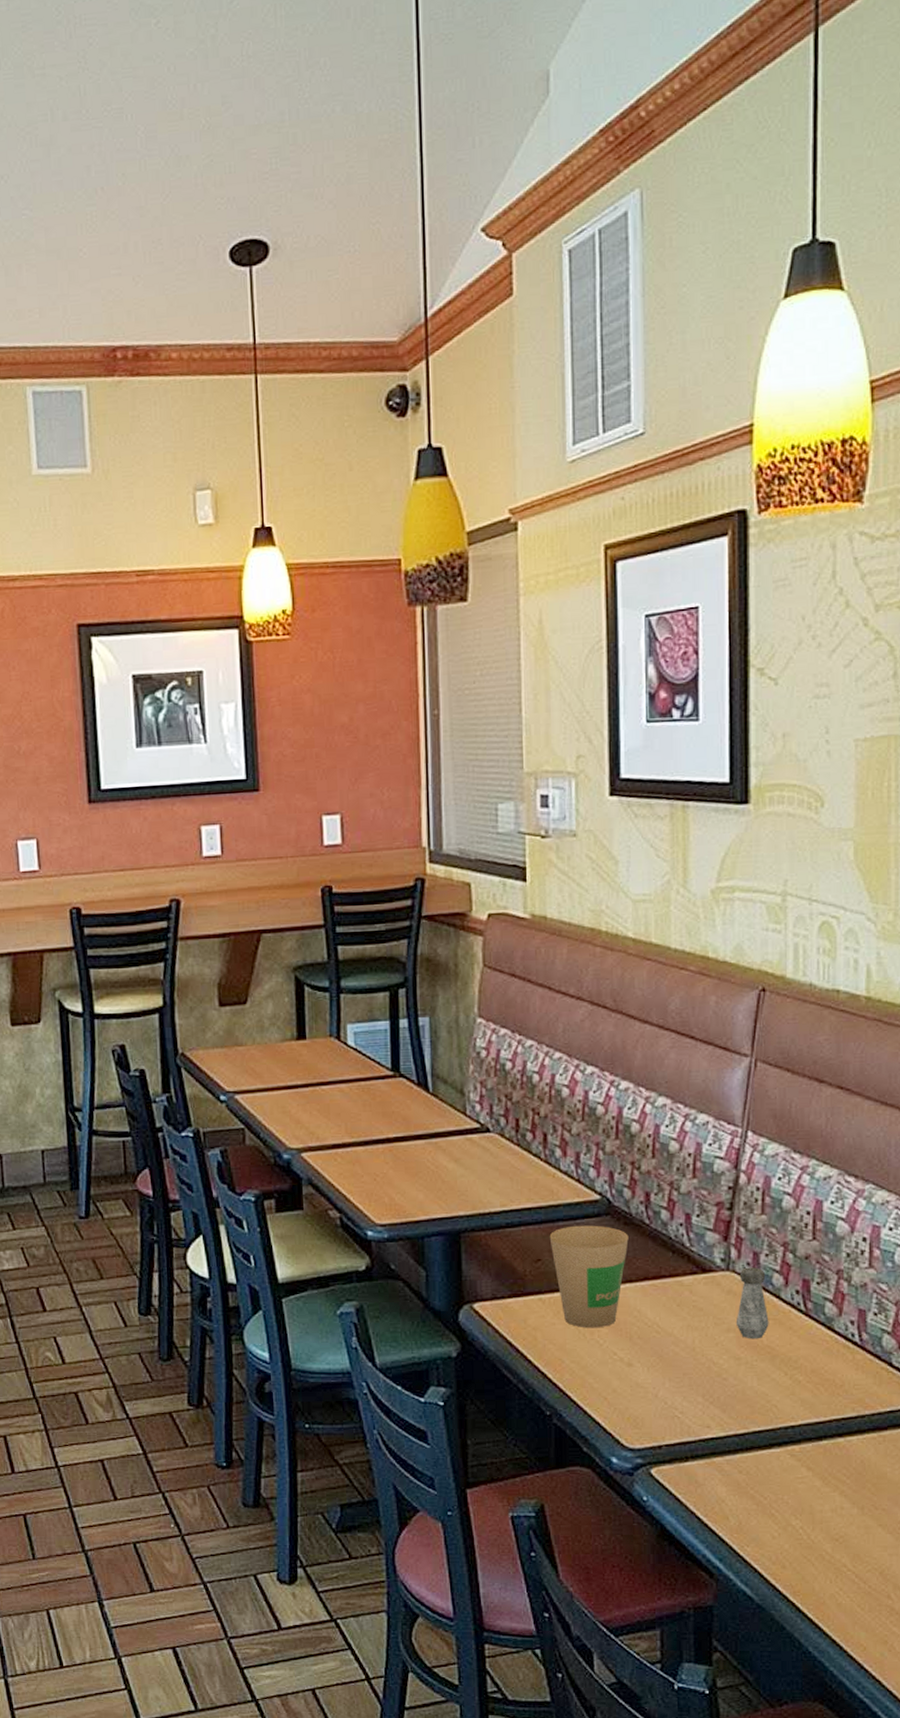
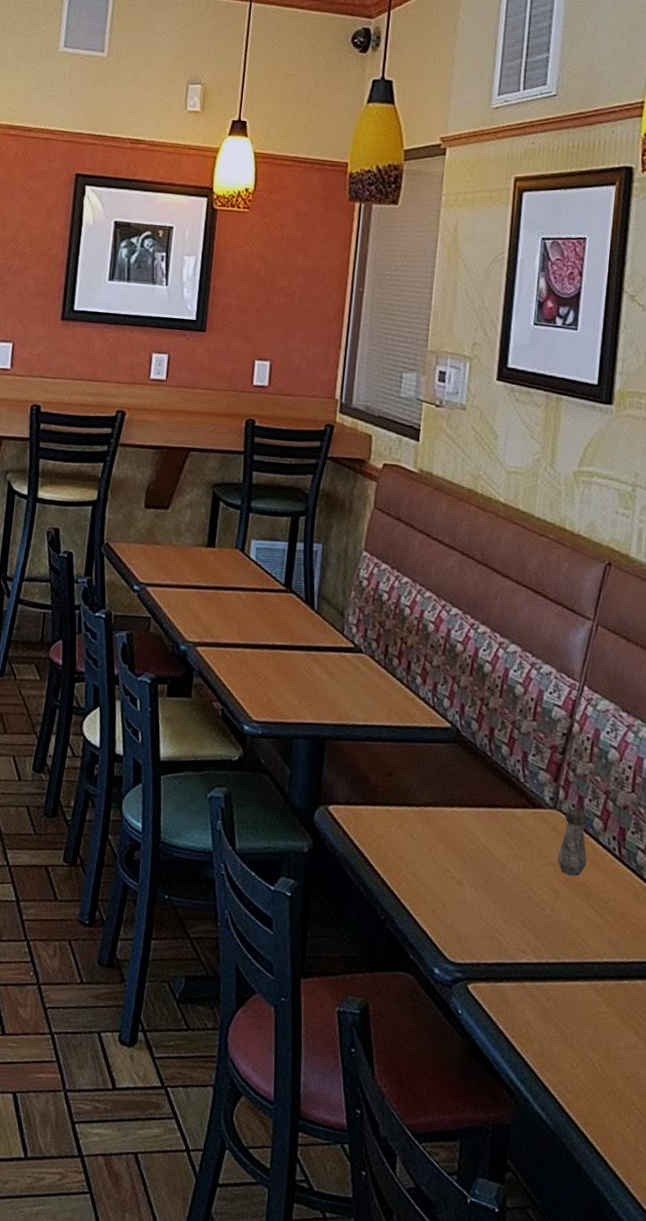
paper cup: present [549,1225,629,1328] -> none [402,748,472,845]

